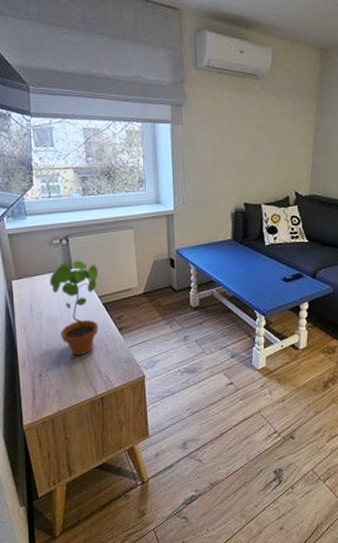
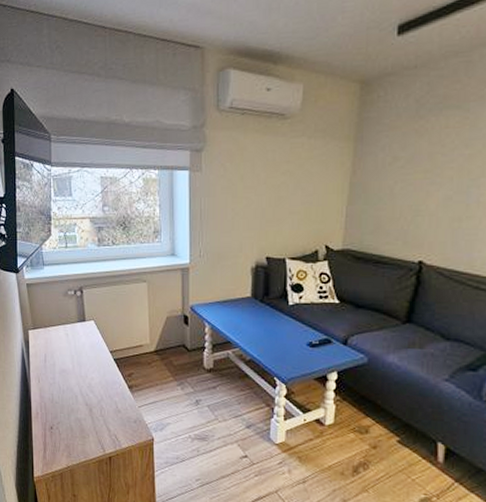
potted plant: present [50,260,99,356] -> none [63,312,111,411]

